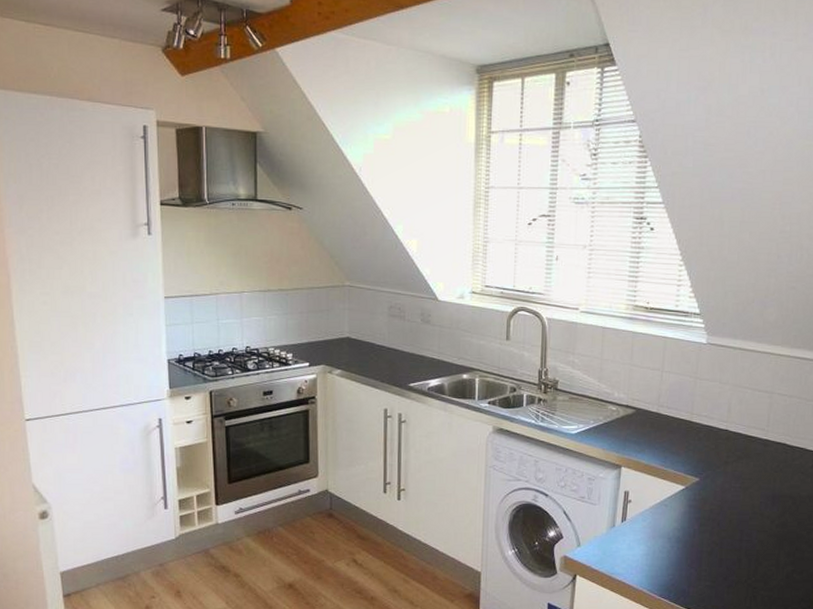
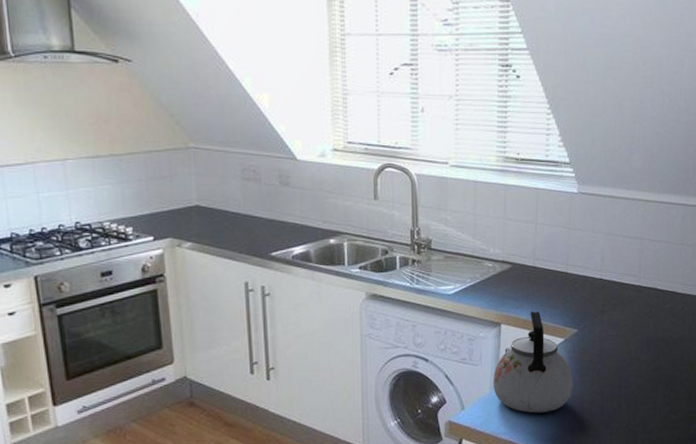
kettle: none [610,456,692,558] -> present [494,311,572,413]

